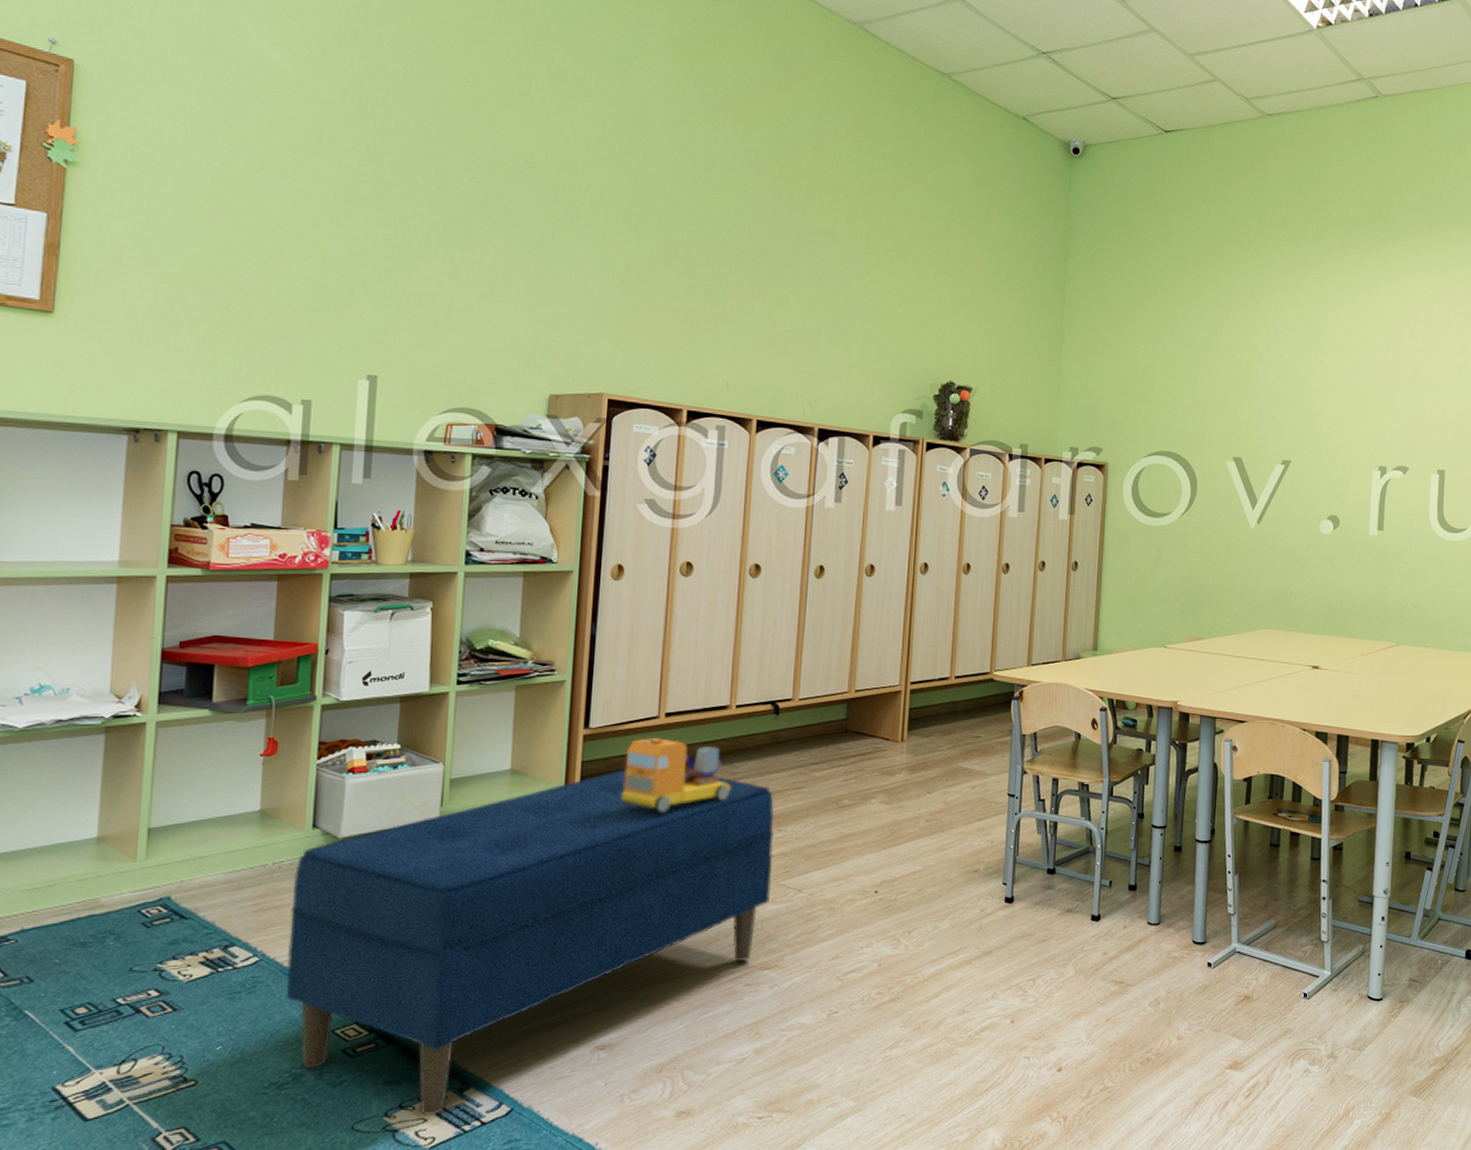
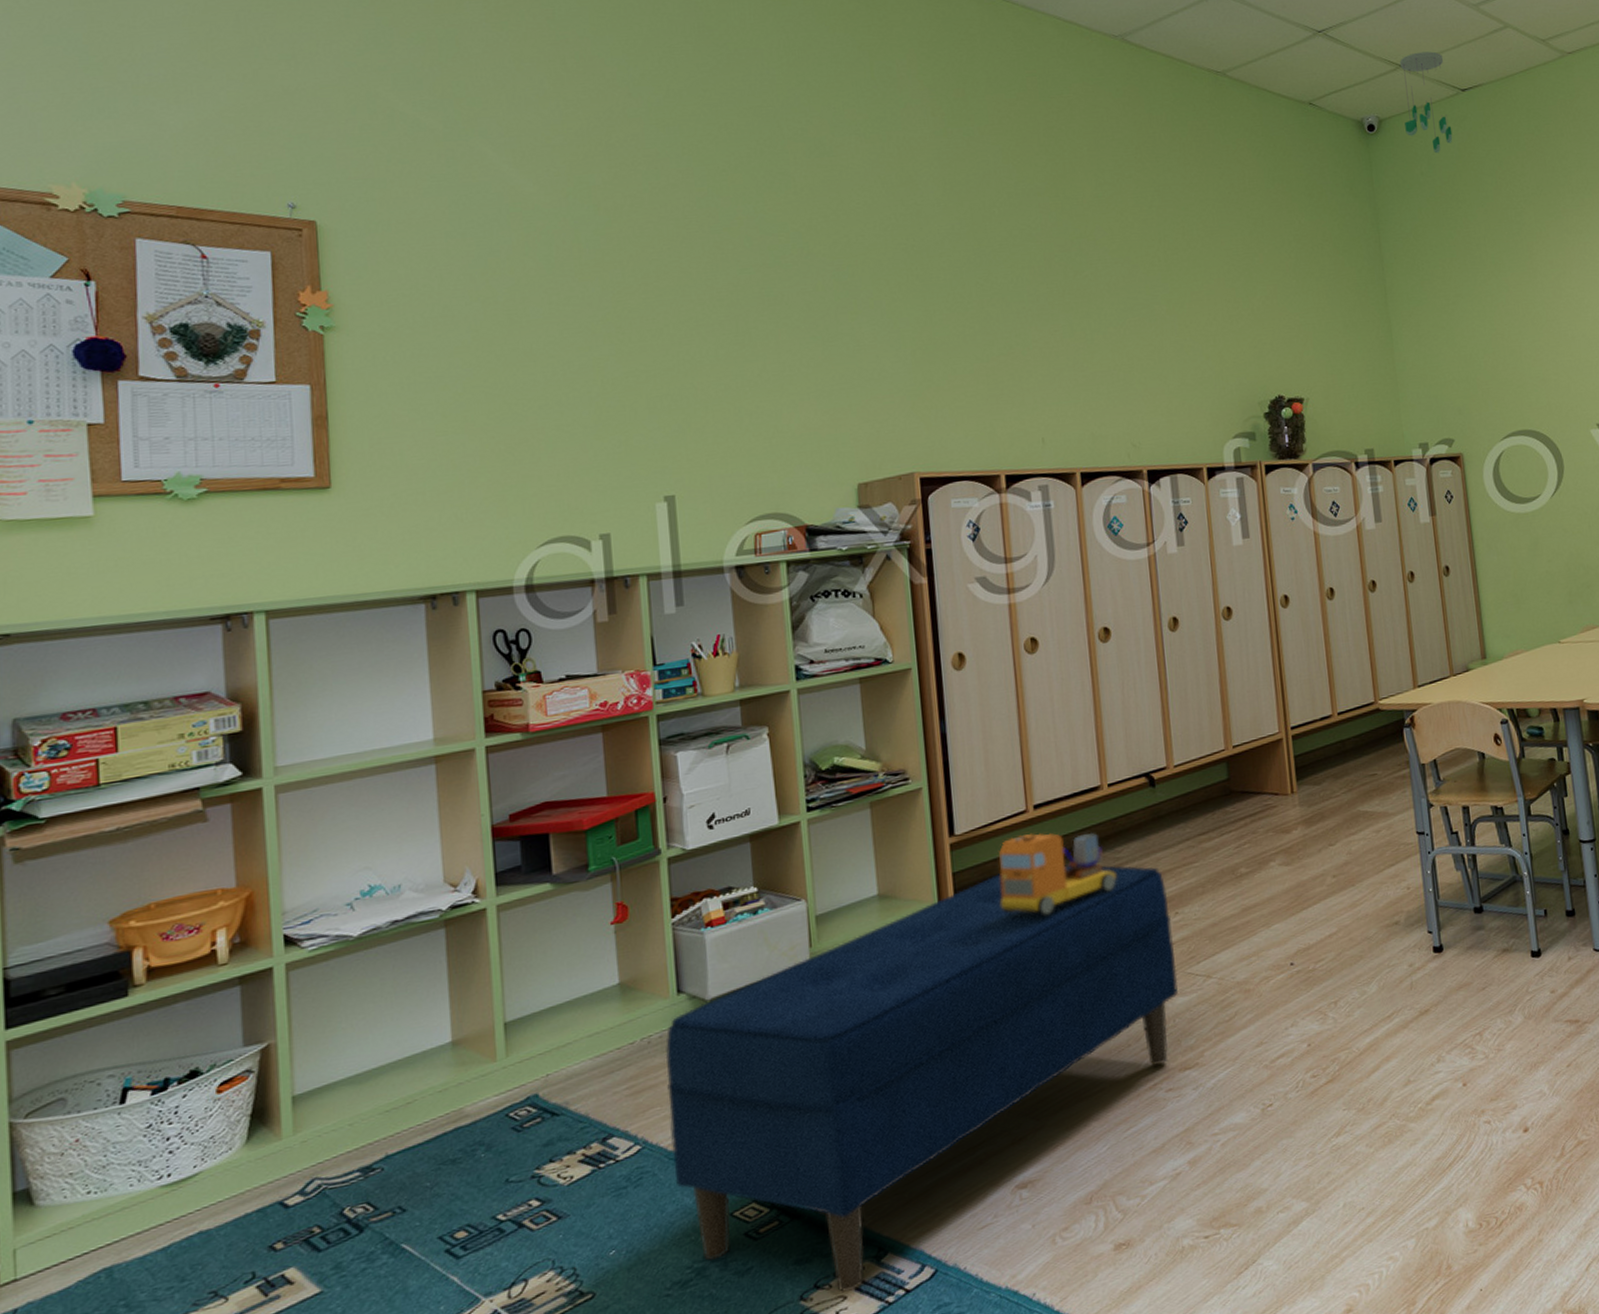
ceiling mobile: none [1107,88,1154,186] -> present [1399,51,1453,154]

